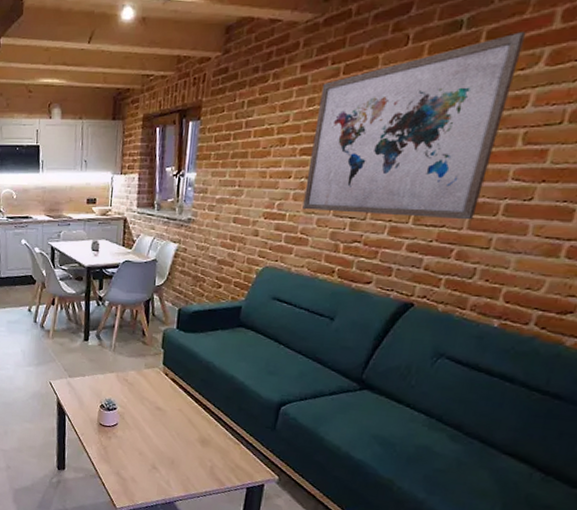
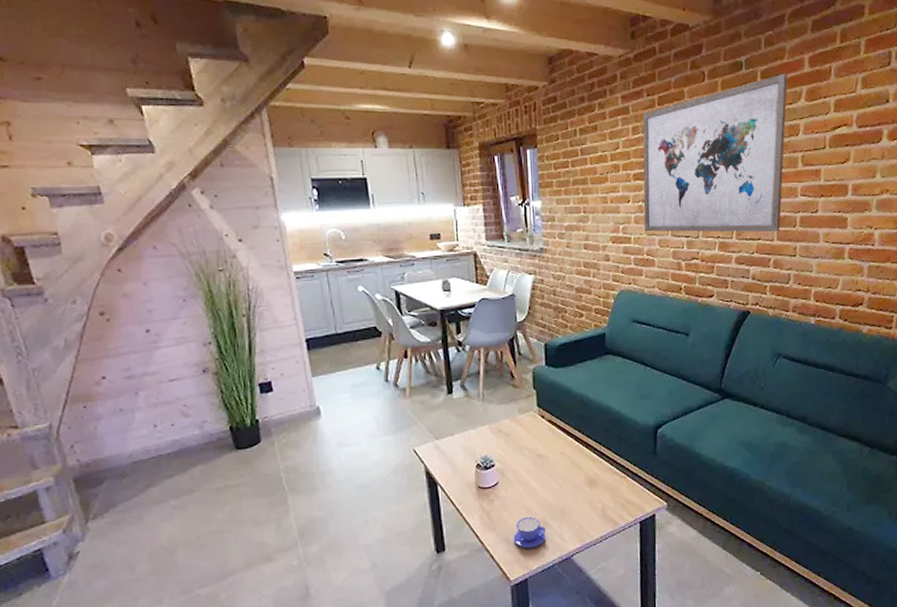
teacup: none [124,458,154,486] -> present [513,516,546,549]

